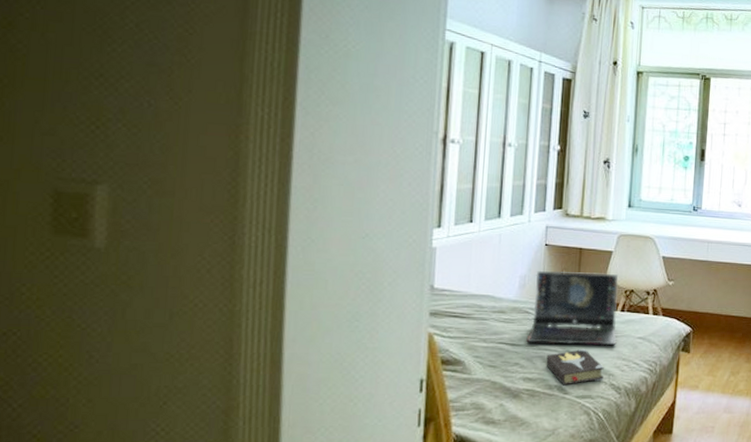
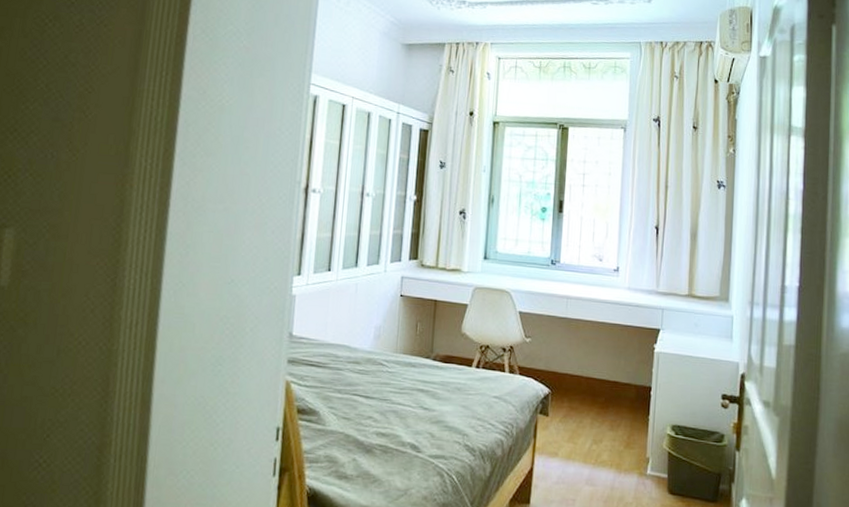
laptop computer: present [526,270,619,346] -> none [380,322,474,404]
hardback book: present [546,348,604,386] -> none [399,405,458,443]

